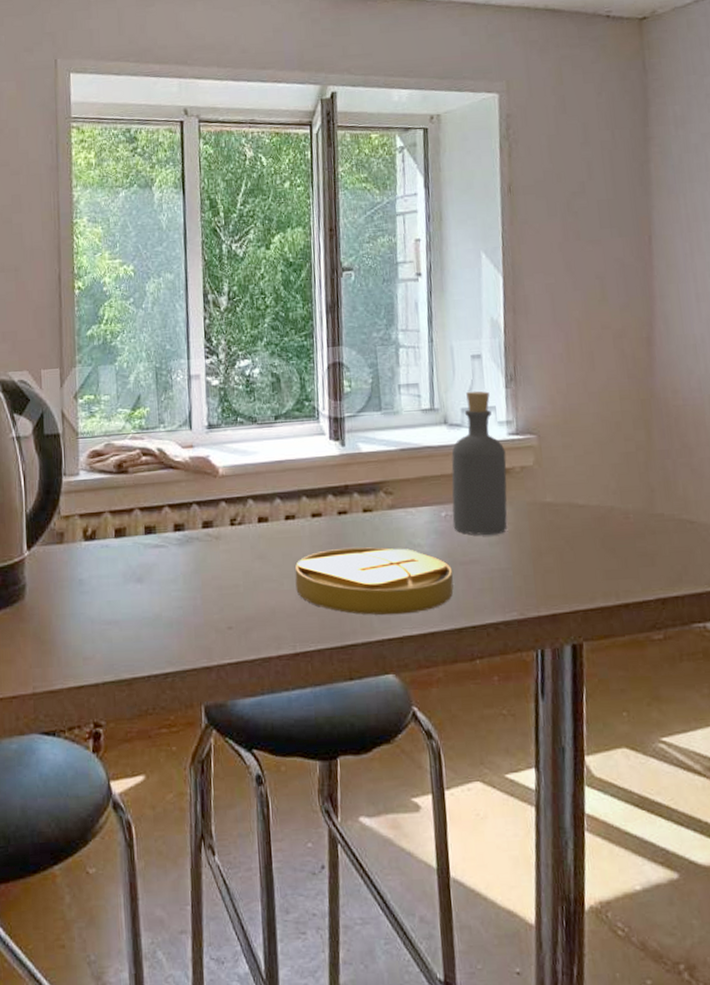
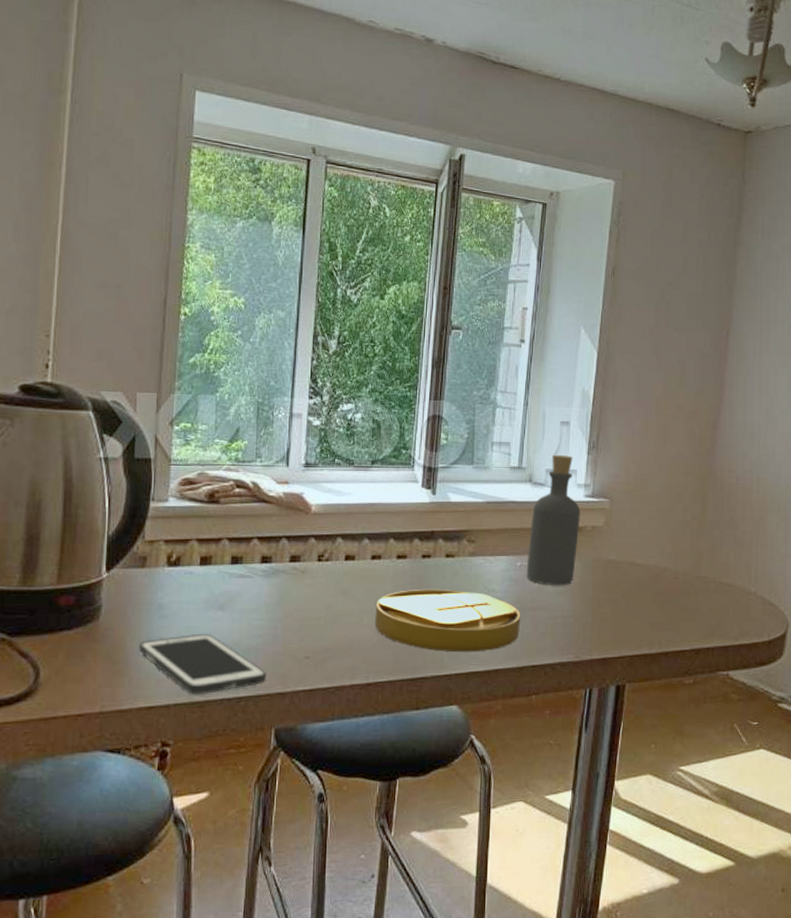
cell phone: none [63,607,191,672] -> present [138,633,266,694]

